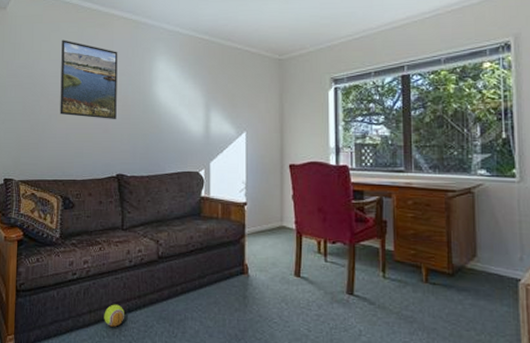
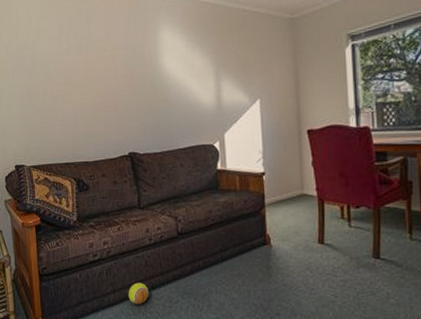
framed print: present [60,40,118,120] -> none [60,15,124,97]

